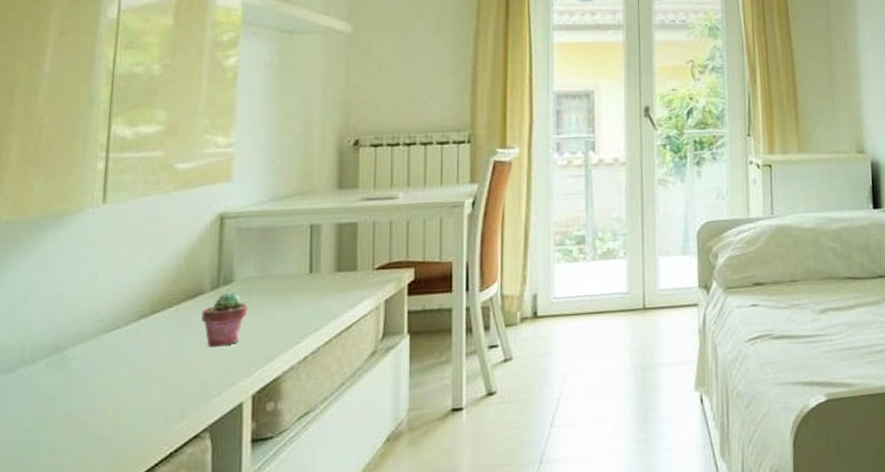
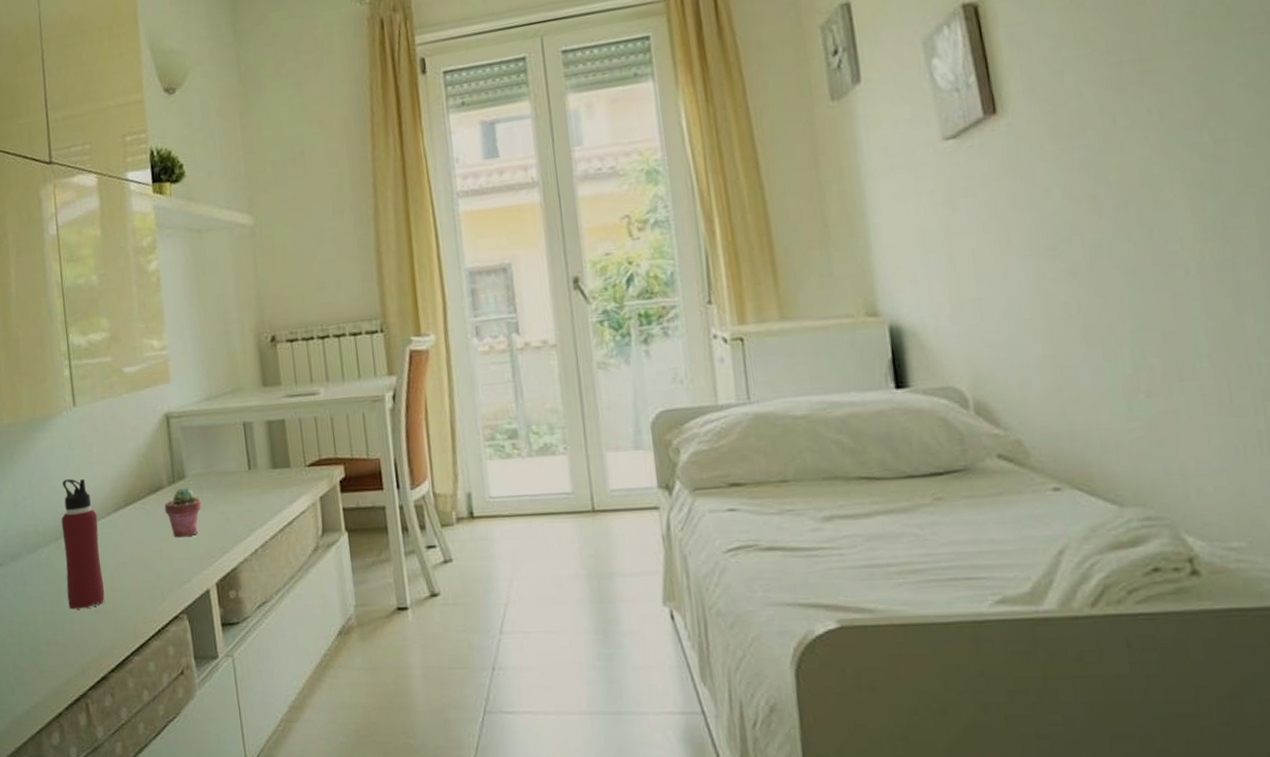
water bottle: none [51,283,112,438] -> present [61,478,105,610]

